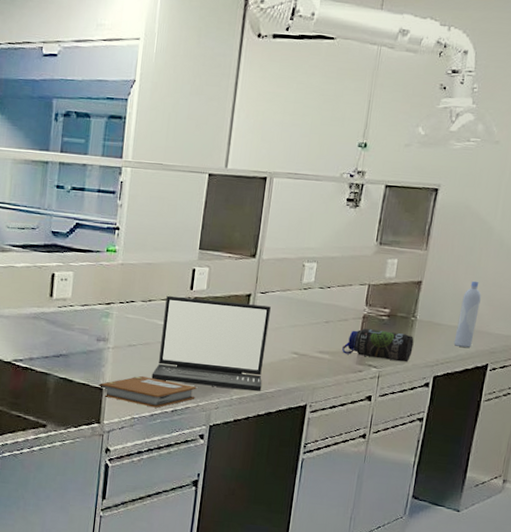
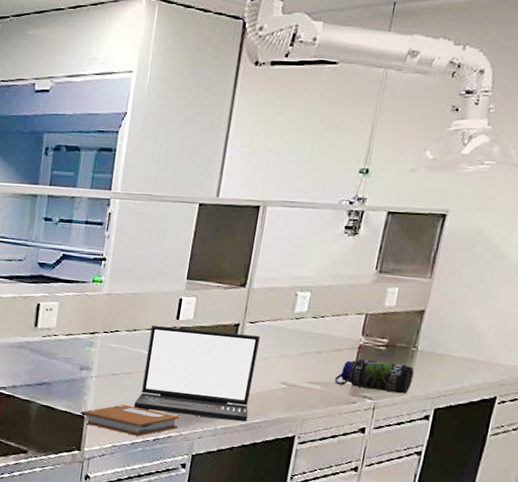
bottle: present [453,280,481,347] -> none [458,309,491,379]

